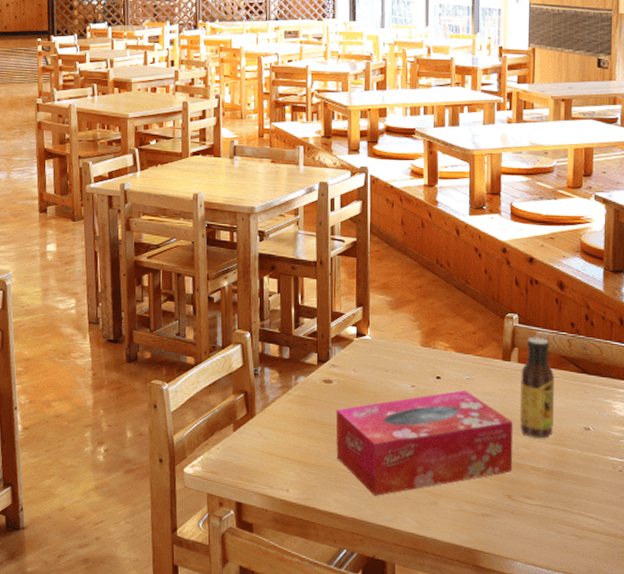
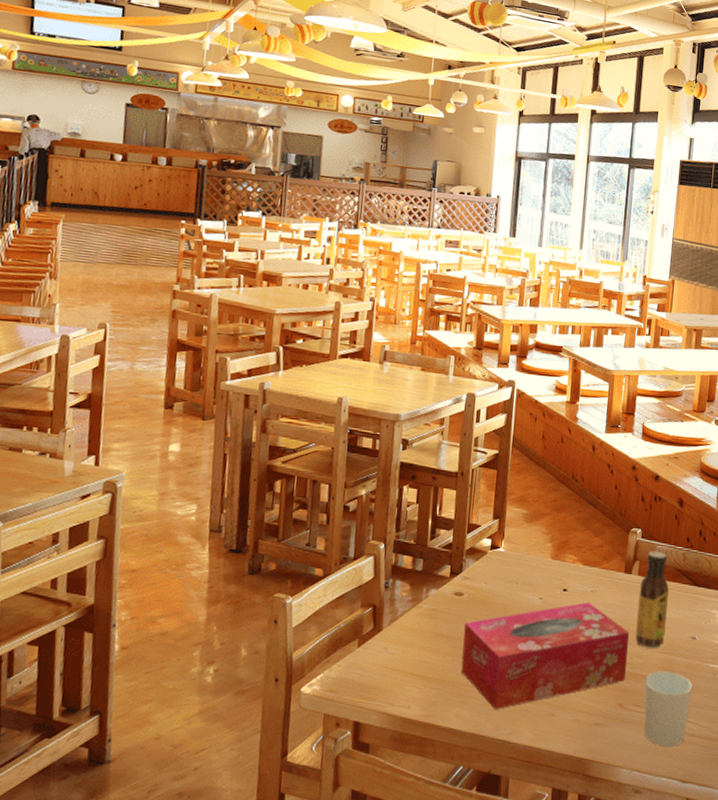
cup: none [534,462,589,542] -> present [644,671,692,746]

